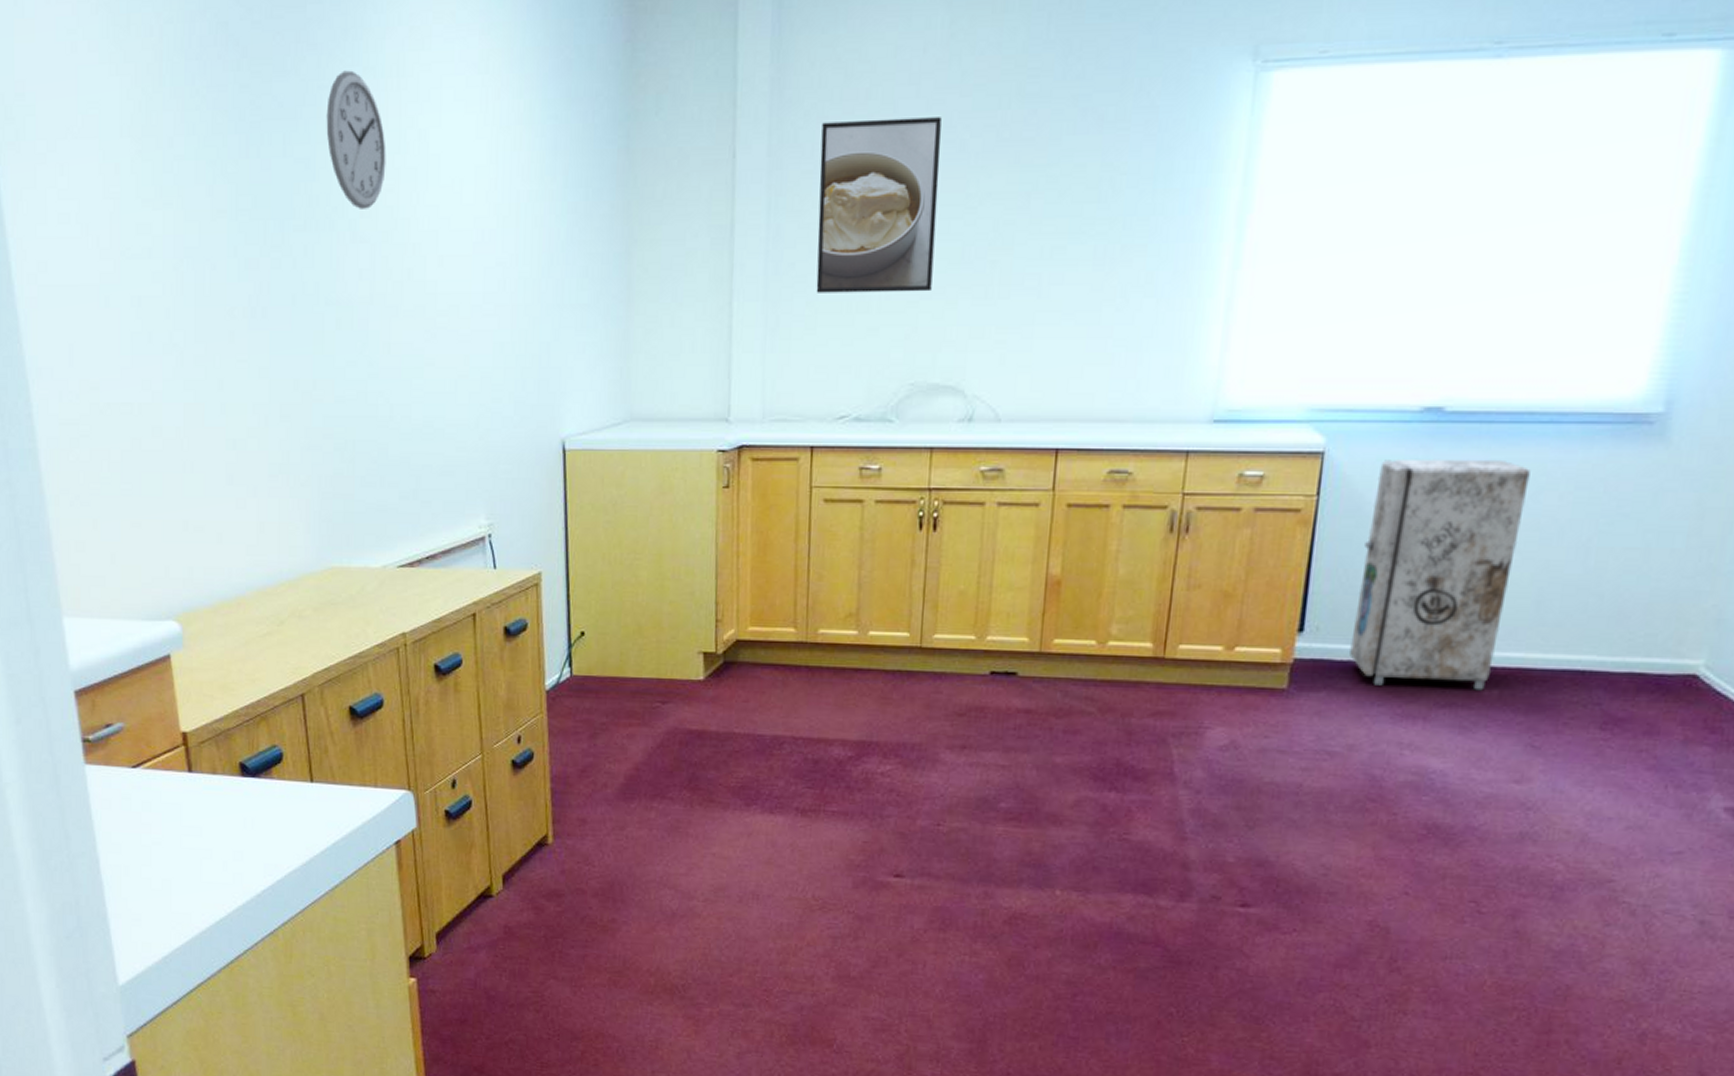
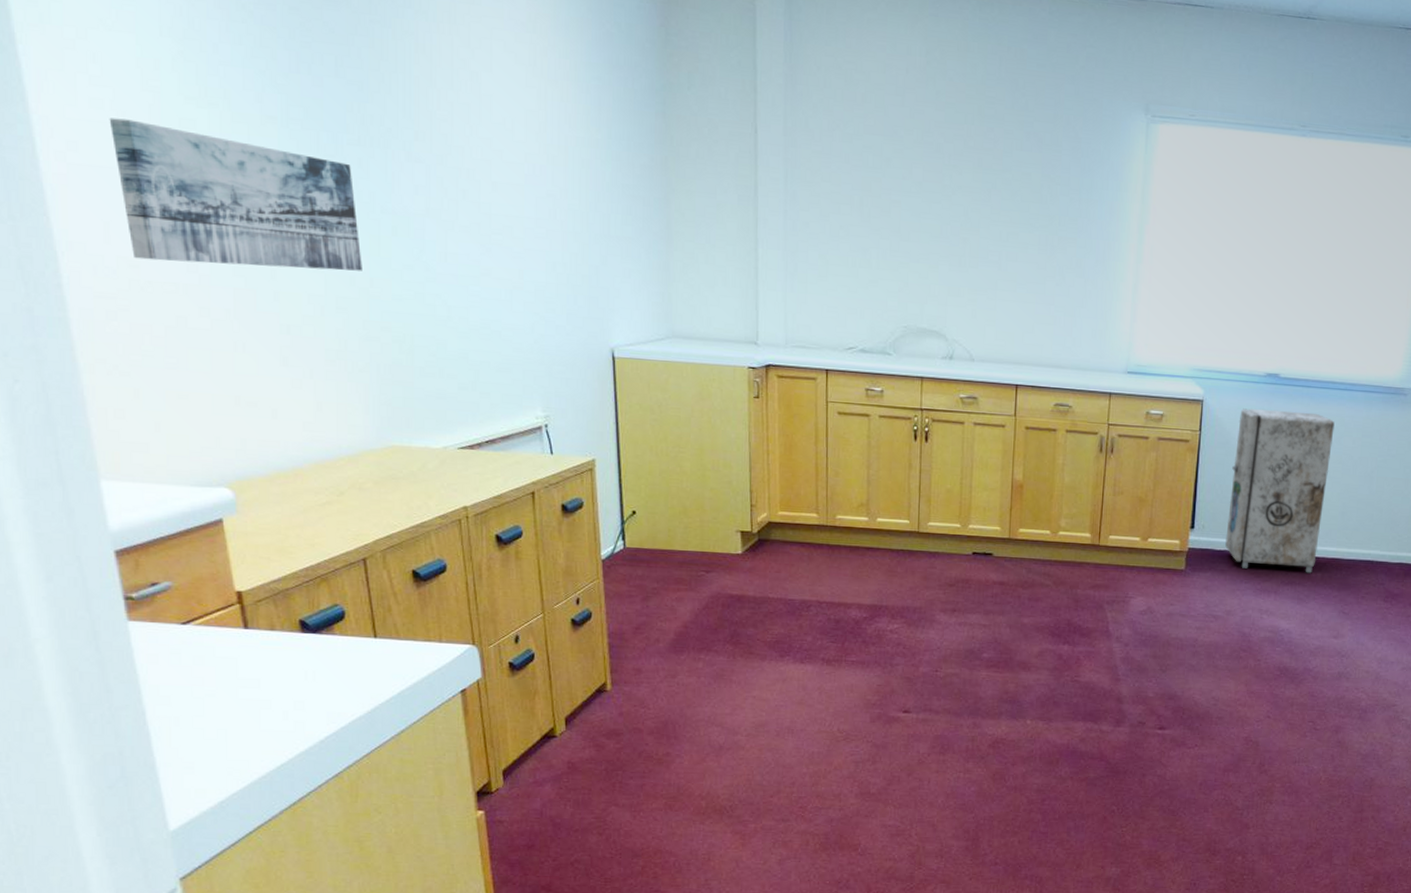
wall art: none [74,231,306,380] -> present [109,118,362,271]
wall clock: present [326,70,386,209] -> none [379,10,439,134]
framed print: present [816,117,942,293] -> none [826,115,922,257]

